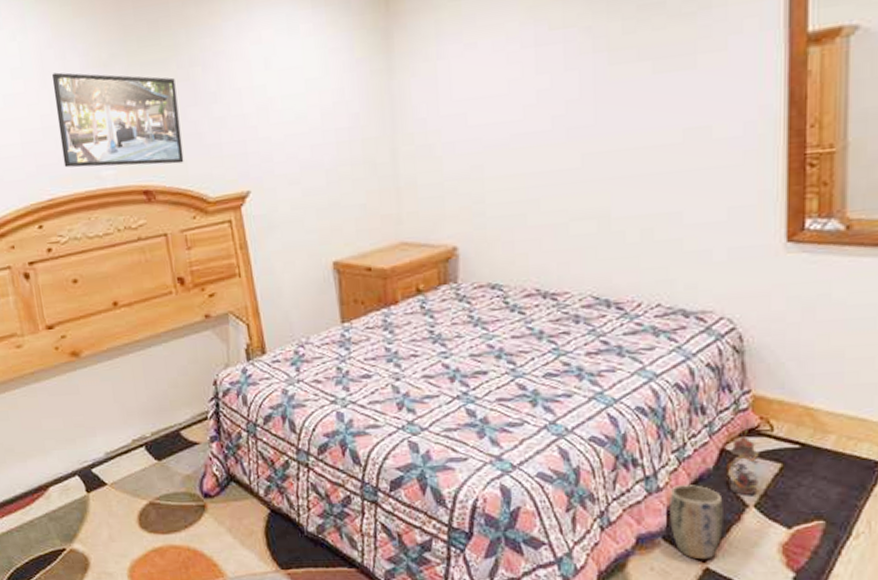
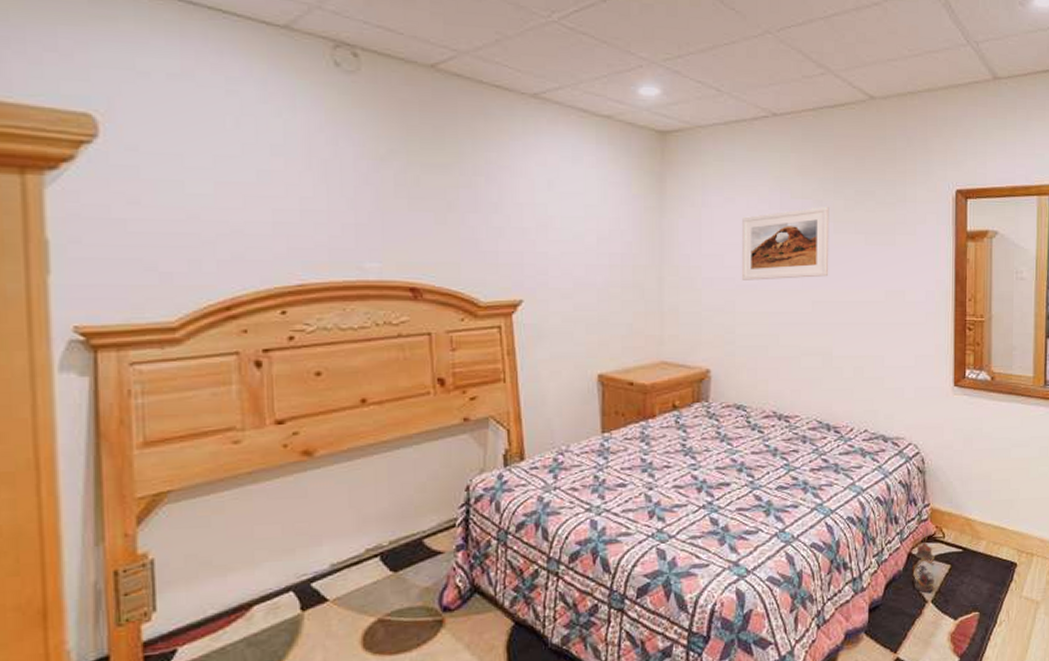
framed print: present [52,72,184,168] -> none [319,157,457,265]
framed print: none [487,33,603,140] -> present [741,207,829,280]
plant pot: present [668,485,723,560] -> none [869,584,910,651]

